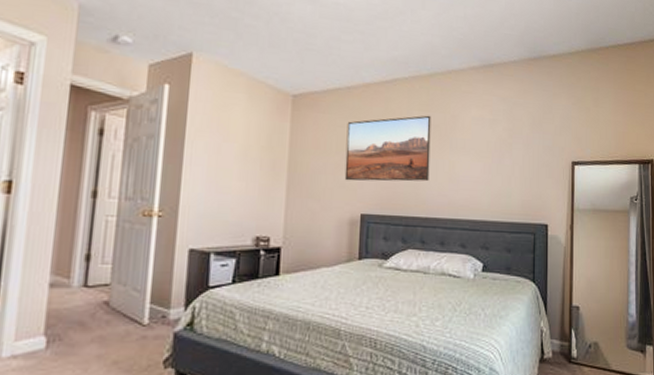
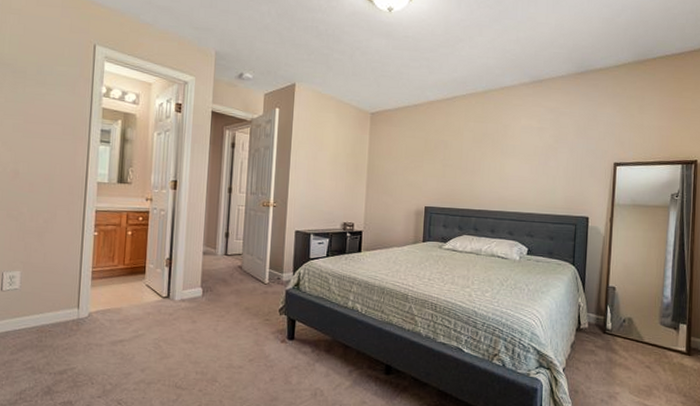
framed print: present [344,115,431,182] -> none [412,125,485,181]

